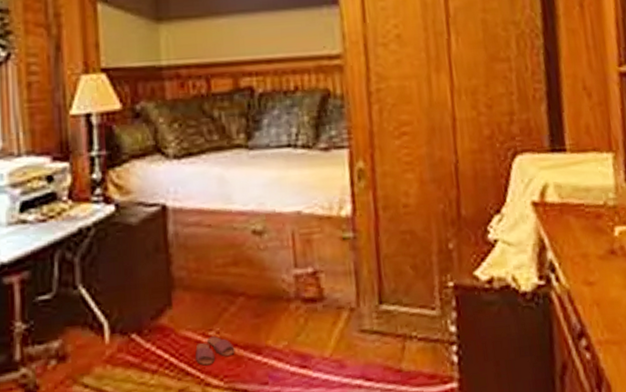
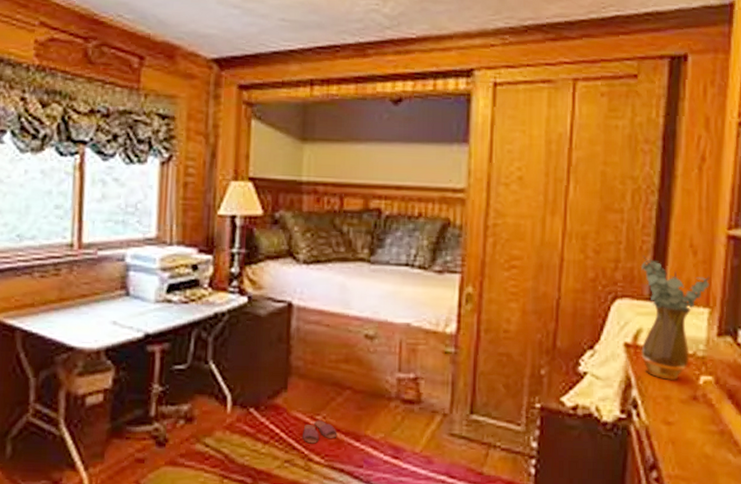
vase: none [537,104,609,236] -> present [641,255,710,380]

